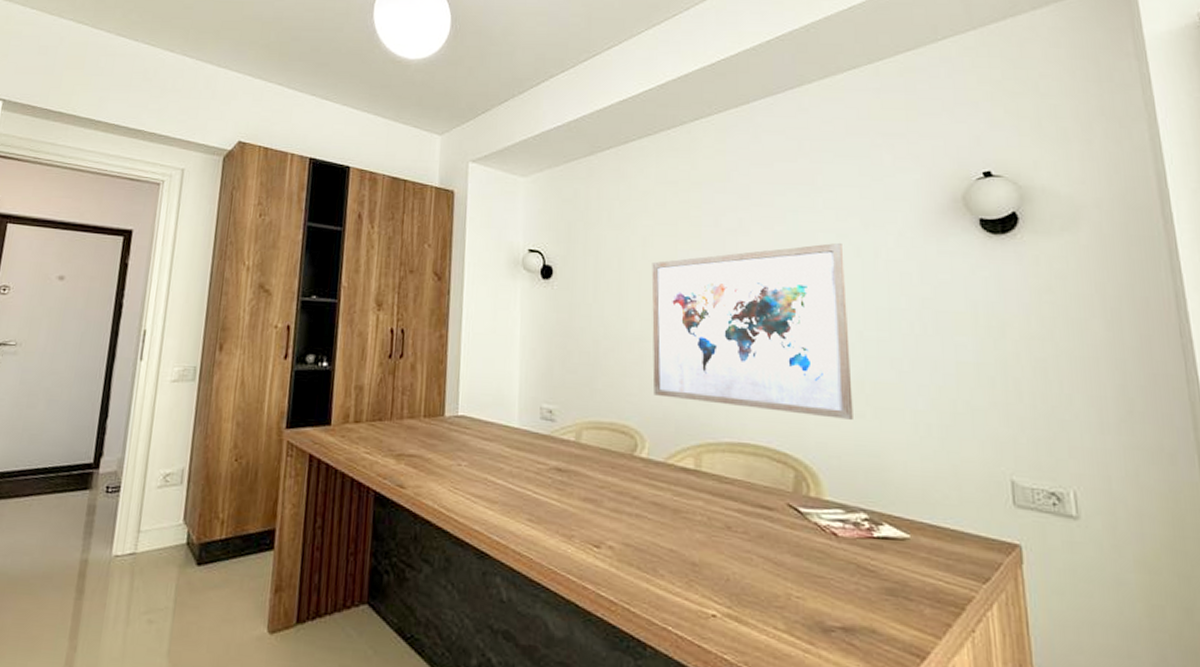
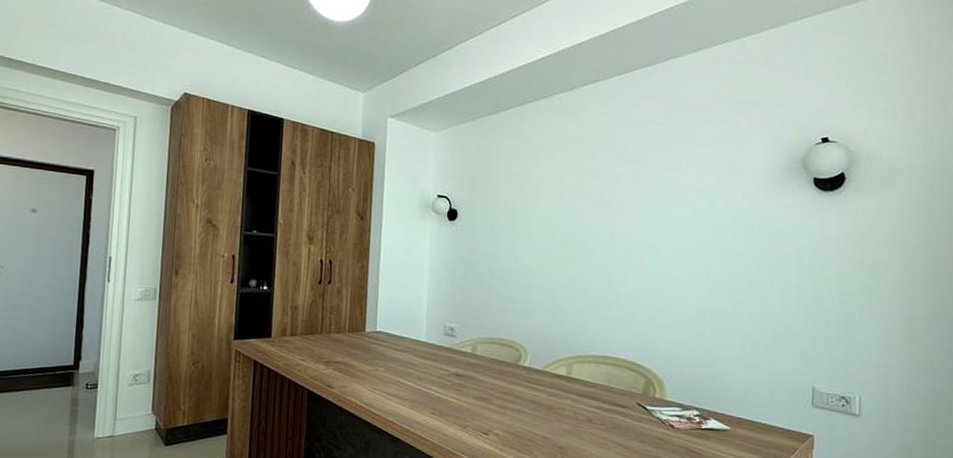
wall art: present [651,242,853,420] -> none [536,195,700,339]

